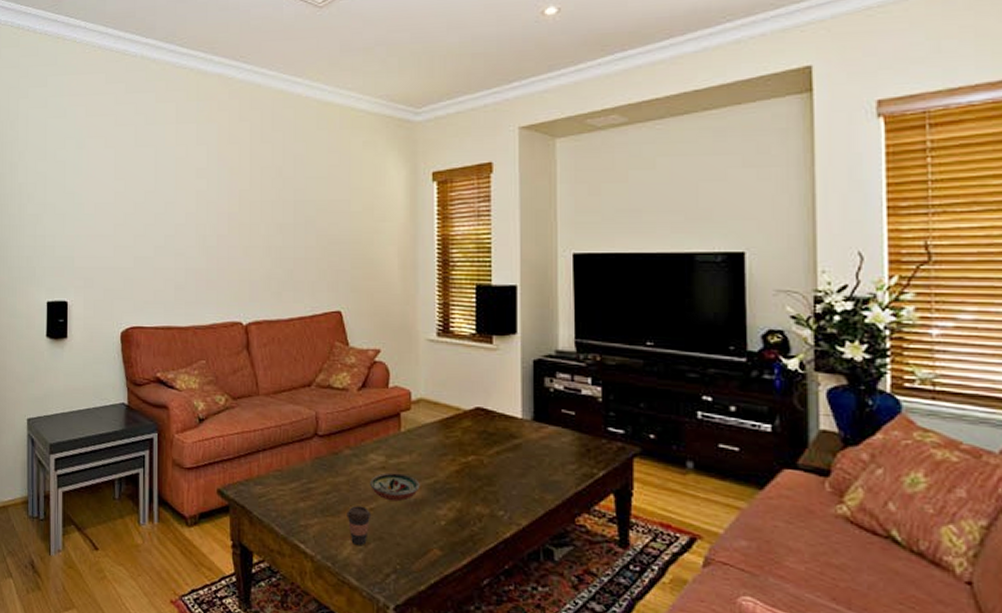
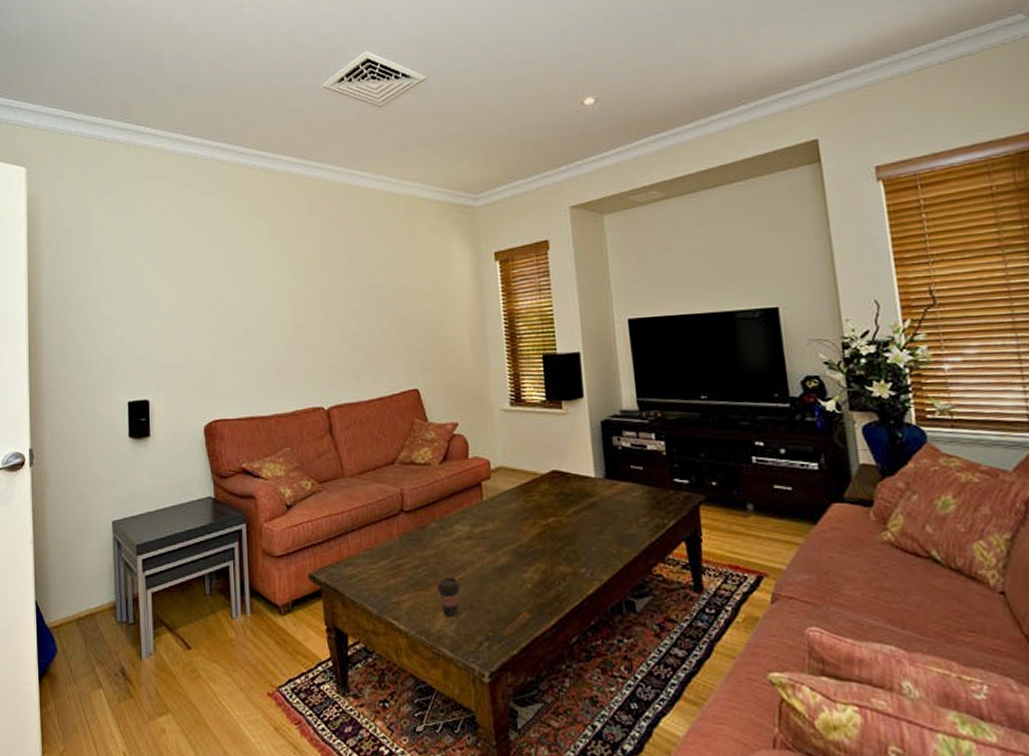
decorative bowl: present [370,472,420,502] -> none [457,541,505,569]

